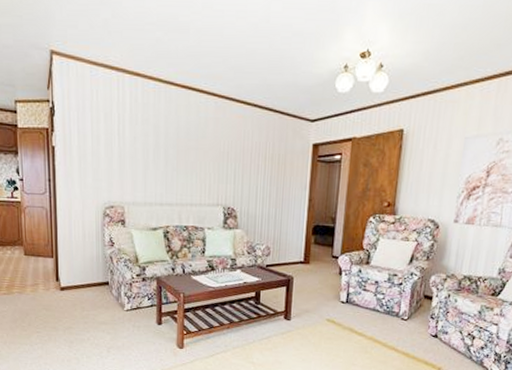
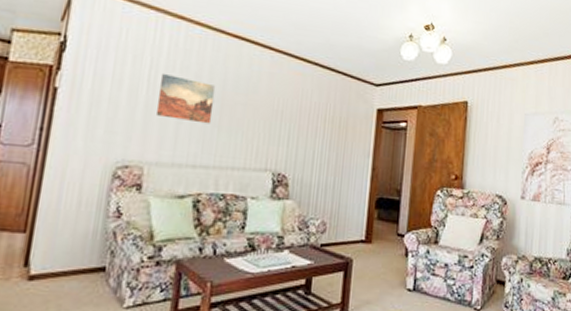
wall art: none [127,126,171,168] -> present [155,73,216,124]

